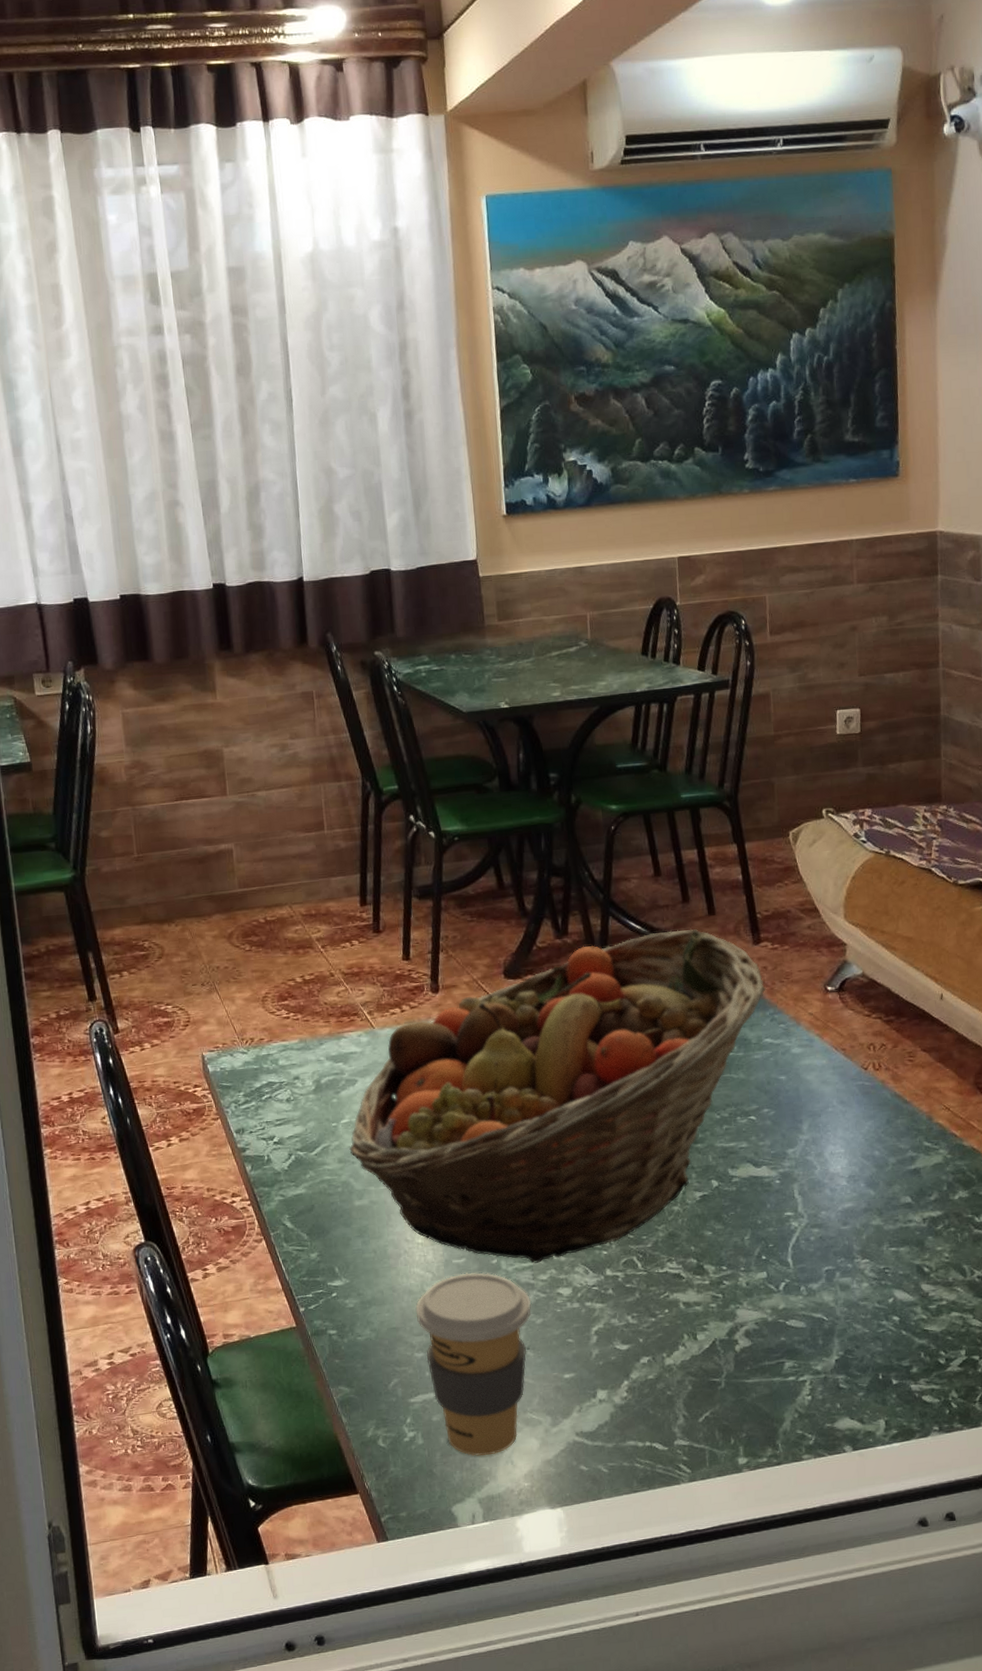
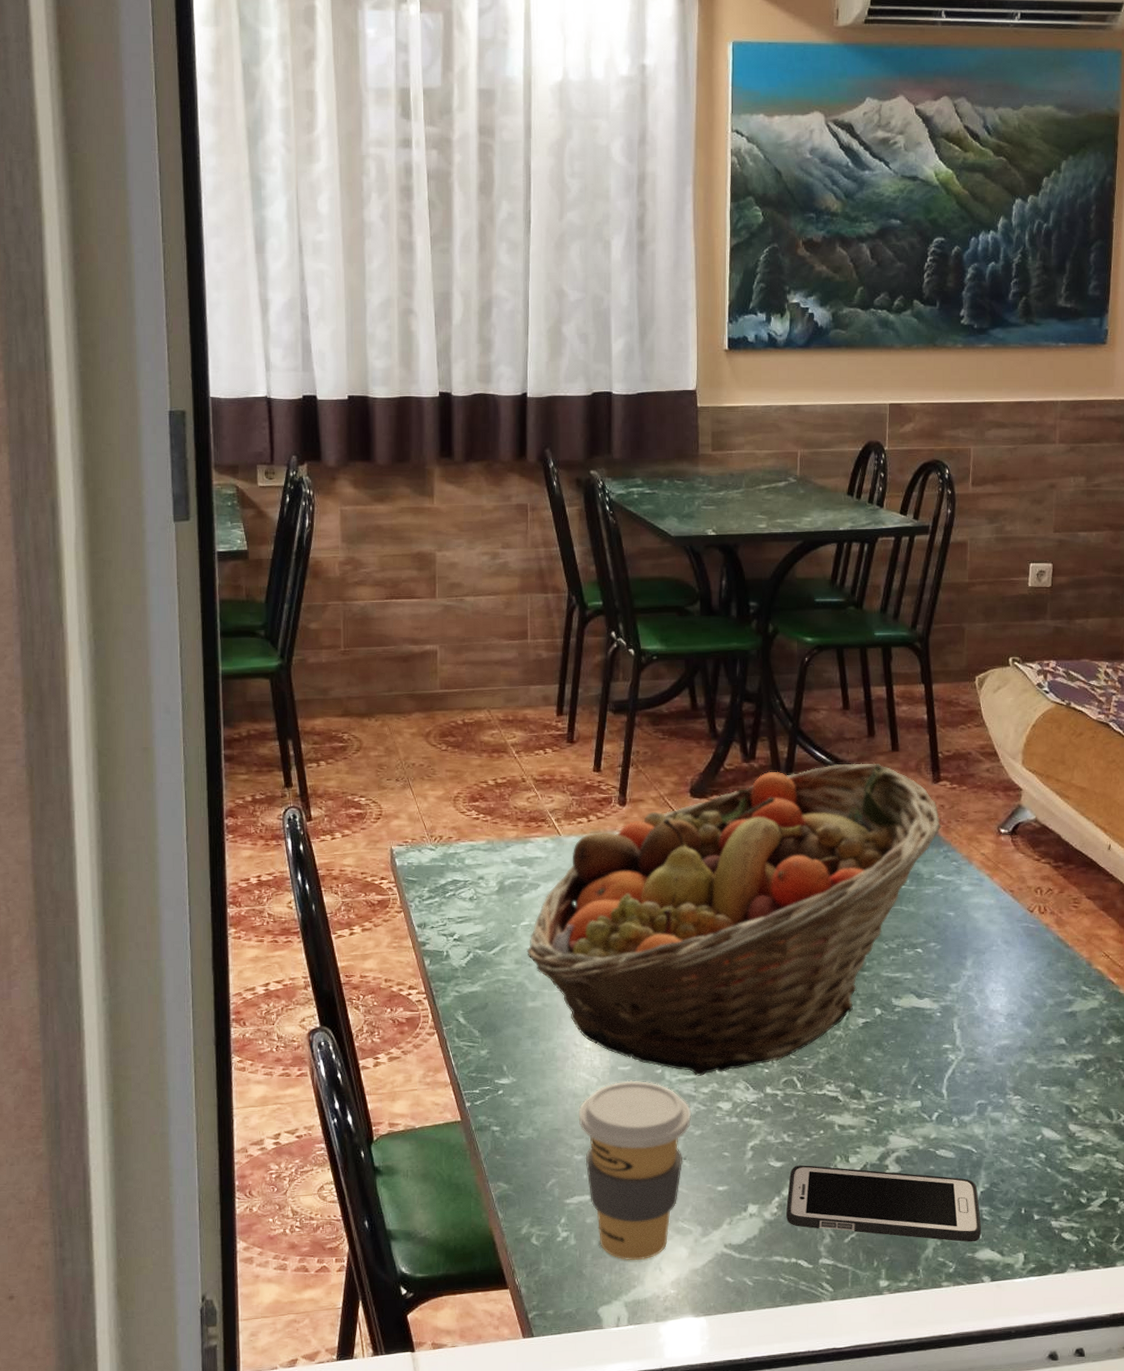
cell phone: none [636,1346,839,1413] -> present [786,1165,981,1242]

